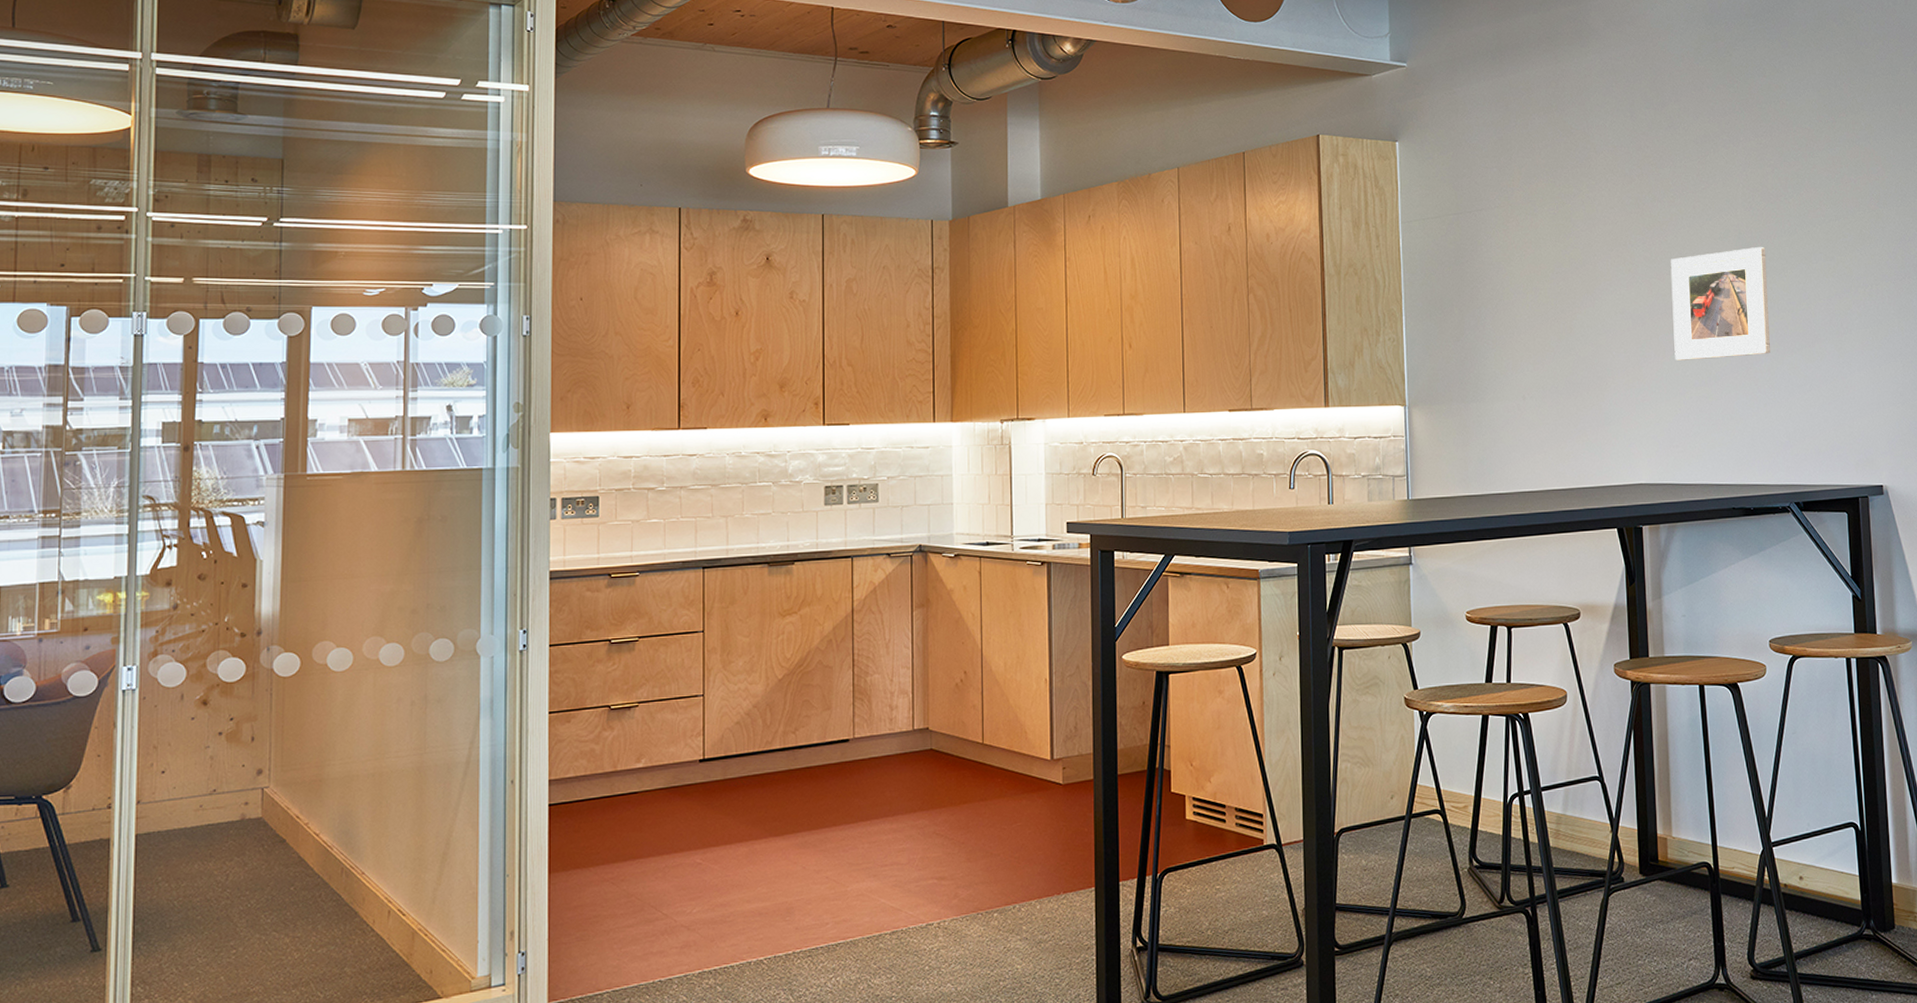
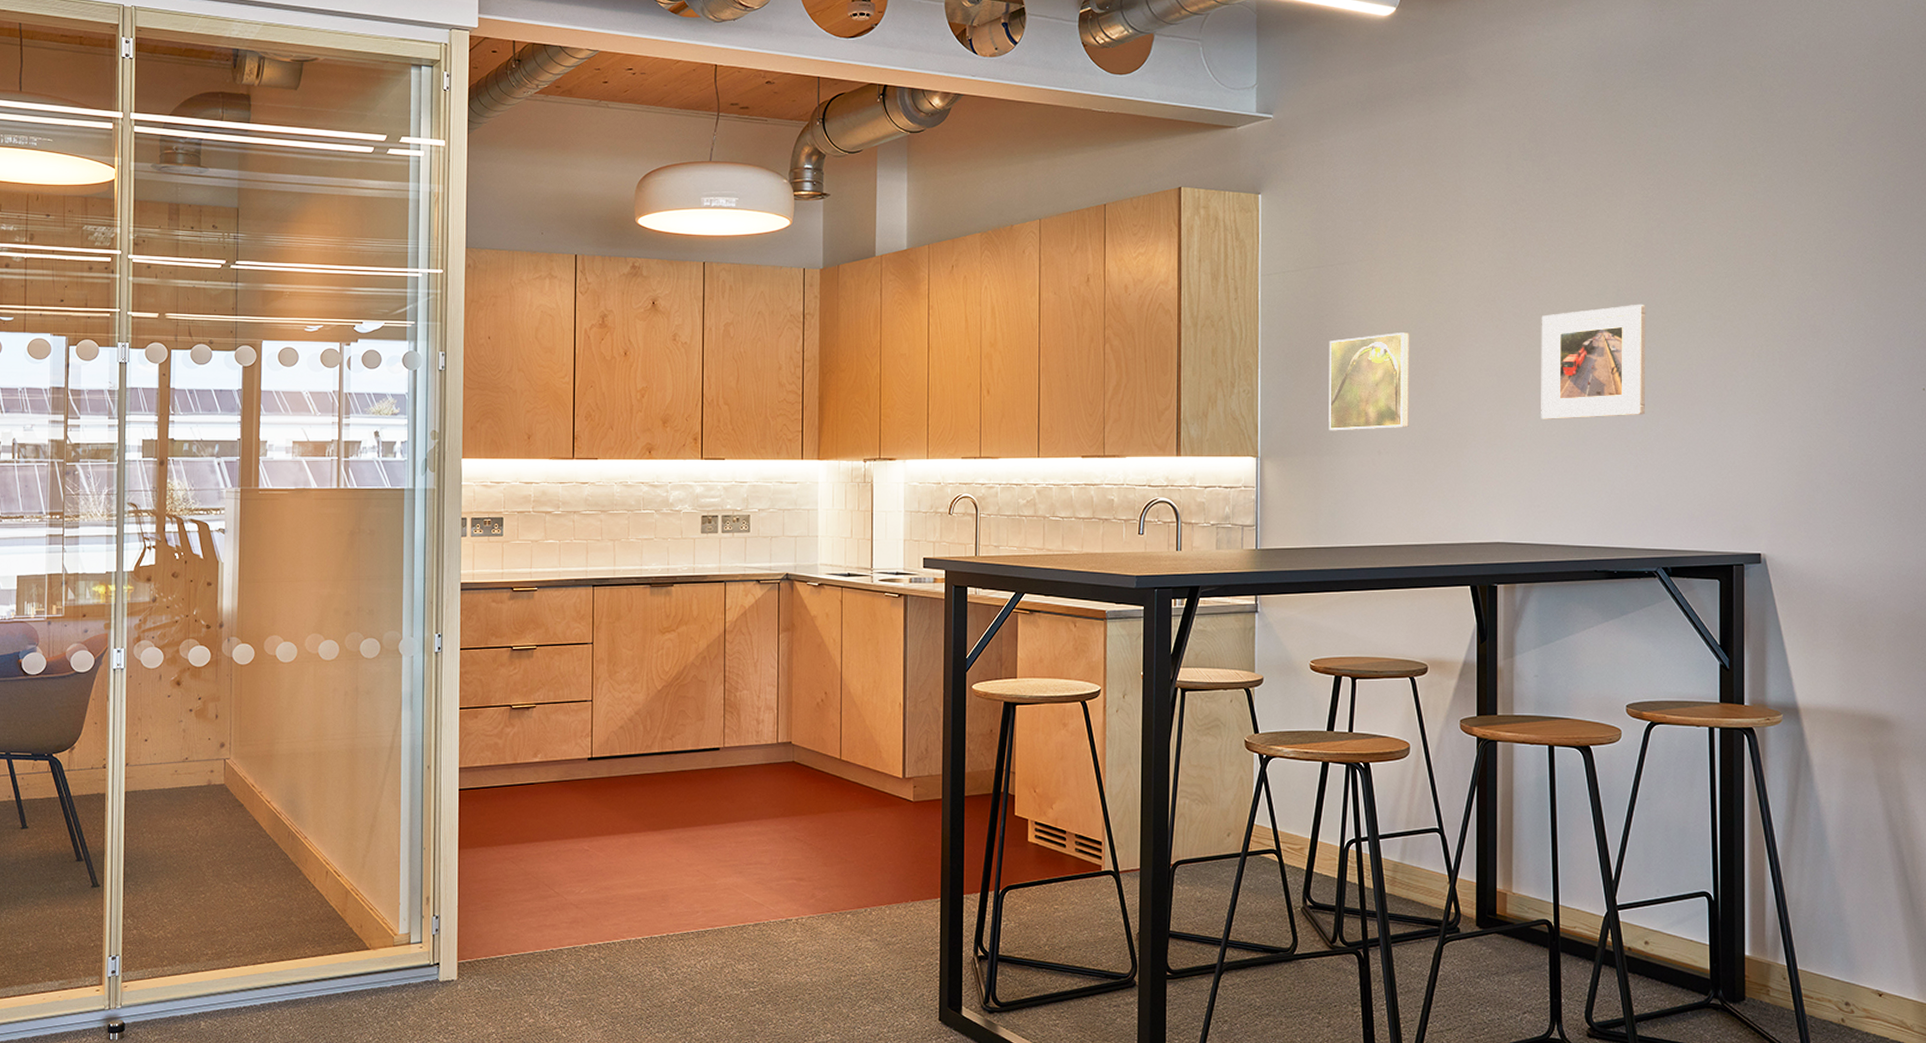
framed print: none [1470,278,1551,377] -> present [1329,333,1410,431]

